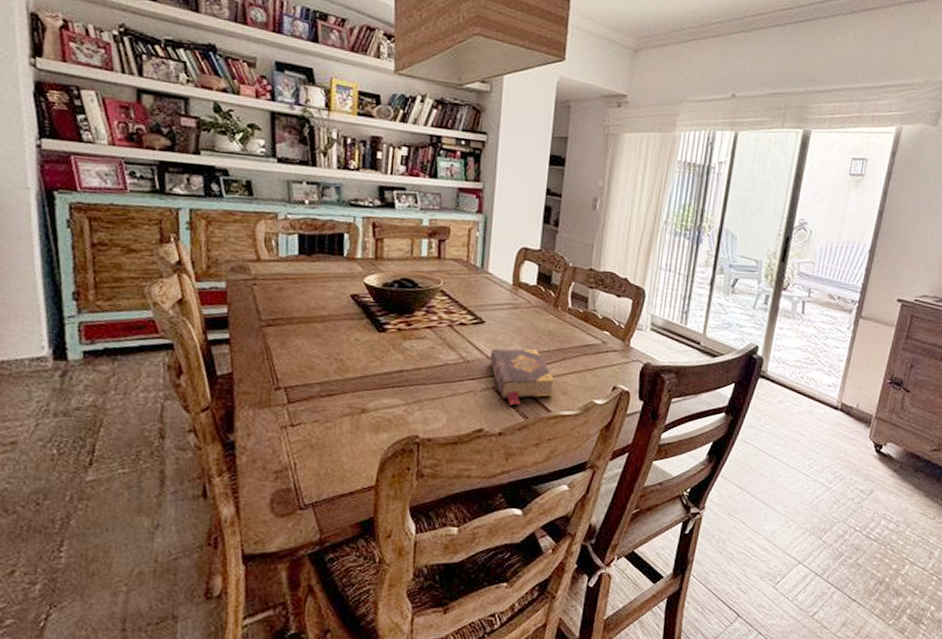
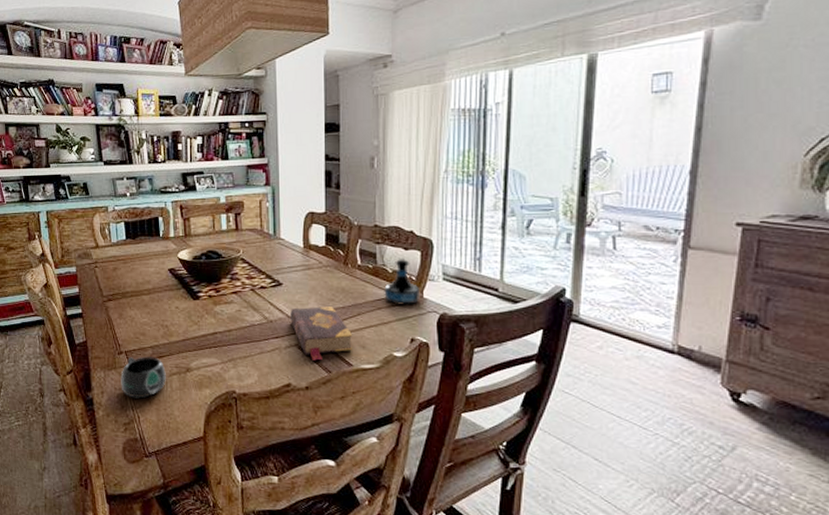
mug: none [275,394,336,442] -> present [121,356,166,399]
tequila bottle: none [591,305,627,353] -> present [384,259,419,305]

